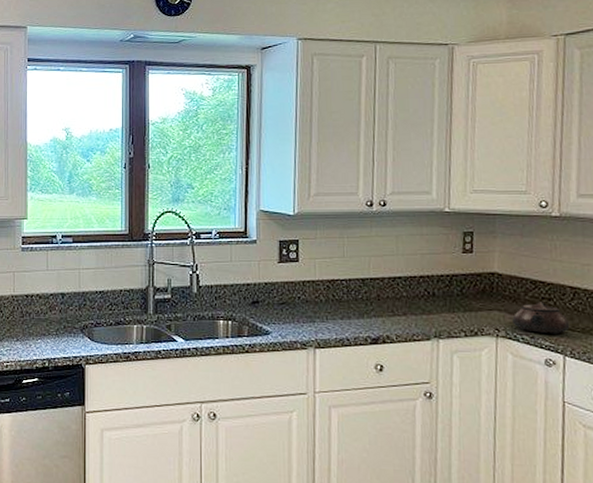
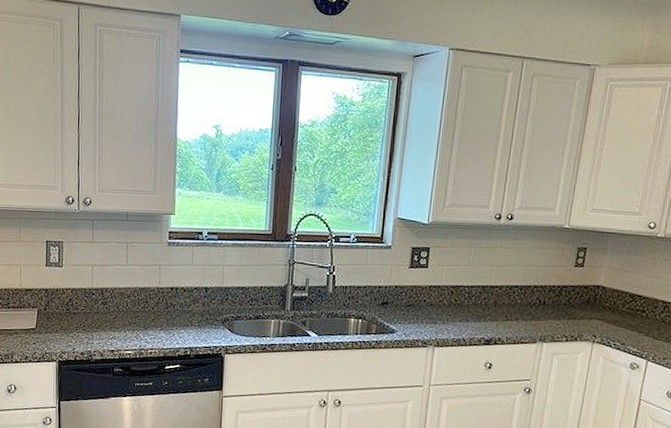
teapot: present [512,301,570,335] -> none [608,313,657,342]

